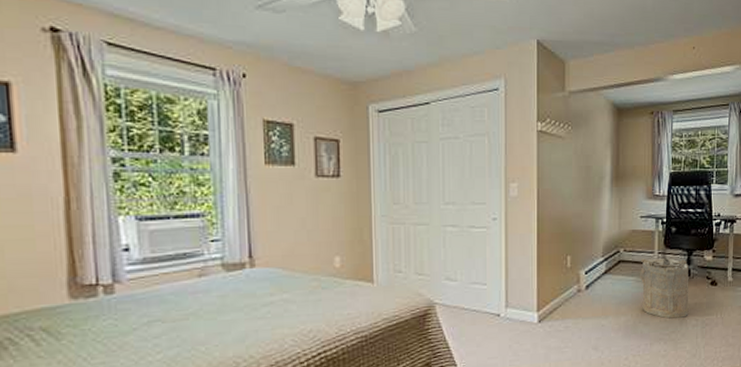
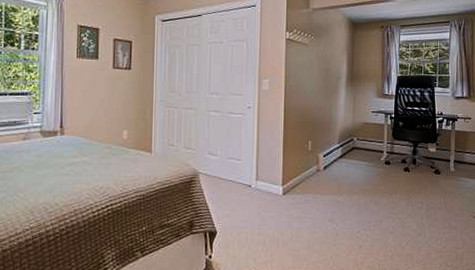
laundry hamper: present [639,257,689,319] -> none [370,147,415,200]

